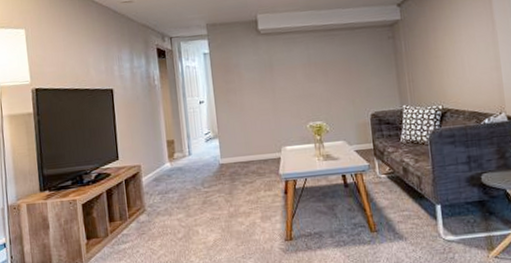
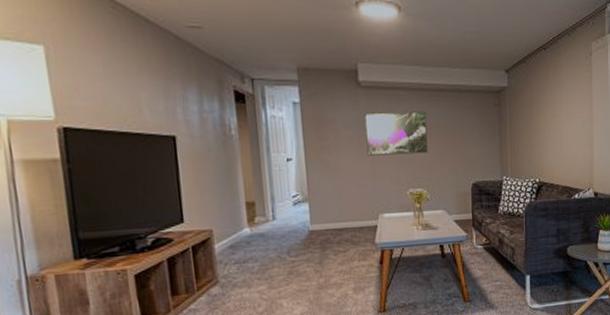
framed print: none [265,50,326,94] -> present [365,111,428,156]

